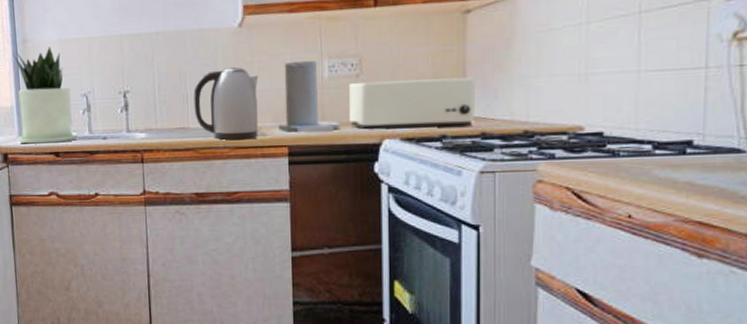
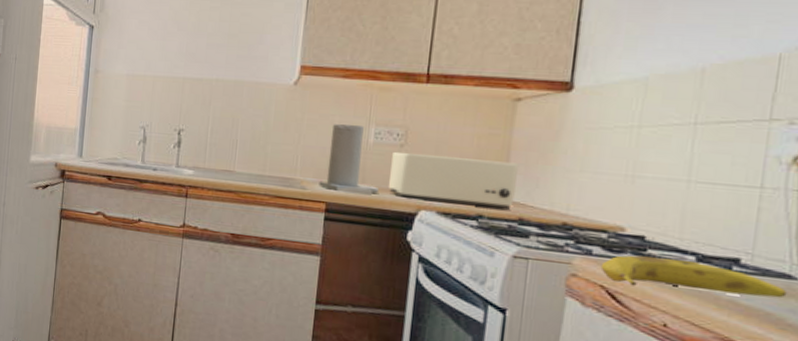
planter: present [13,46,79,144] -> none [74,79,132,168]
kettle: present [193,66,259,141] -> none [241,120,307,191]
fruit: none [564,150,738,183] -> present [600,255,788,298]

